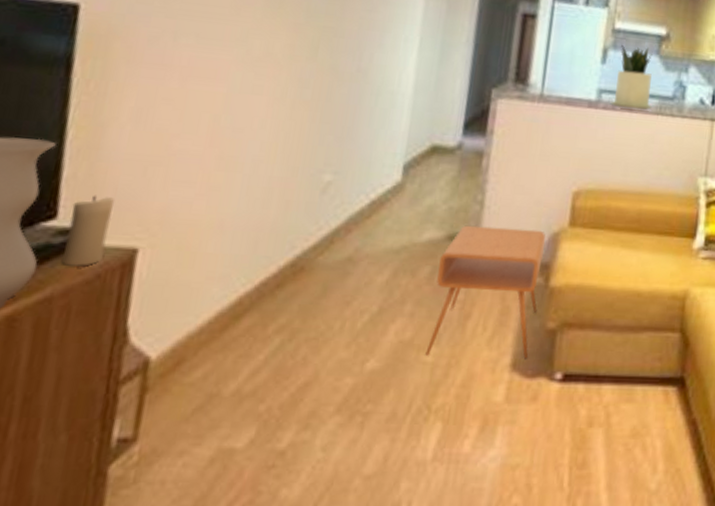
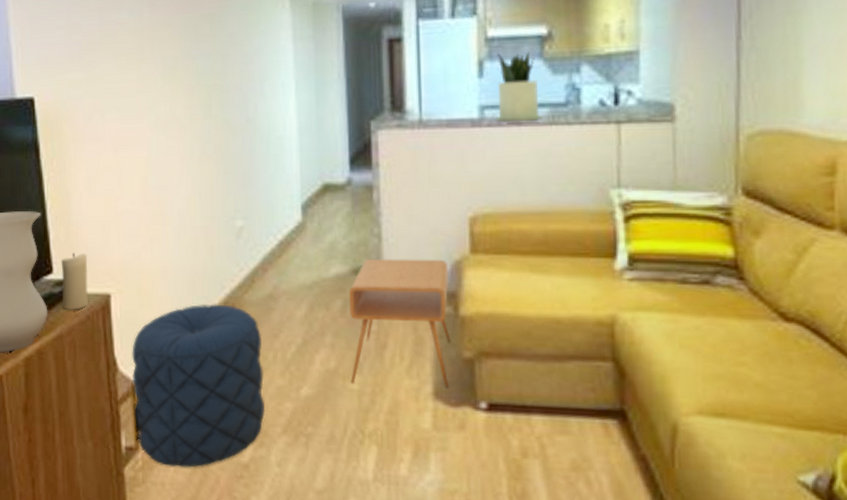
pouf: none [139,264,331,459] -> present [132,303,266,467]

